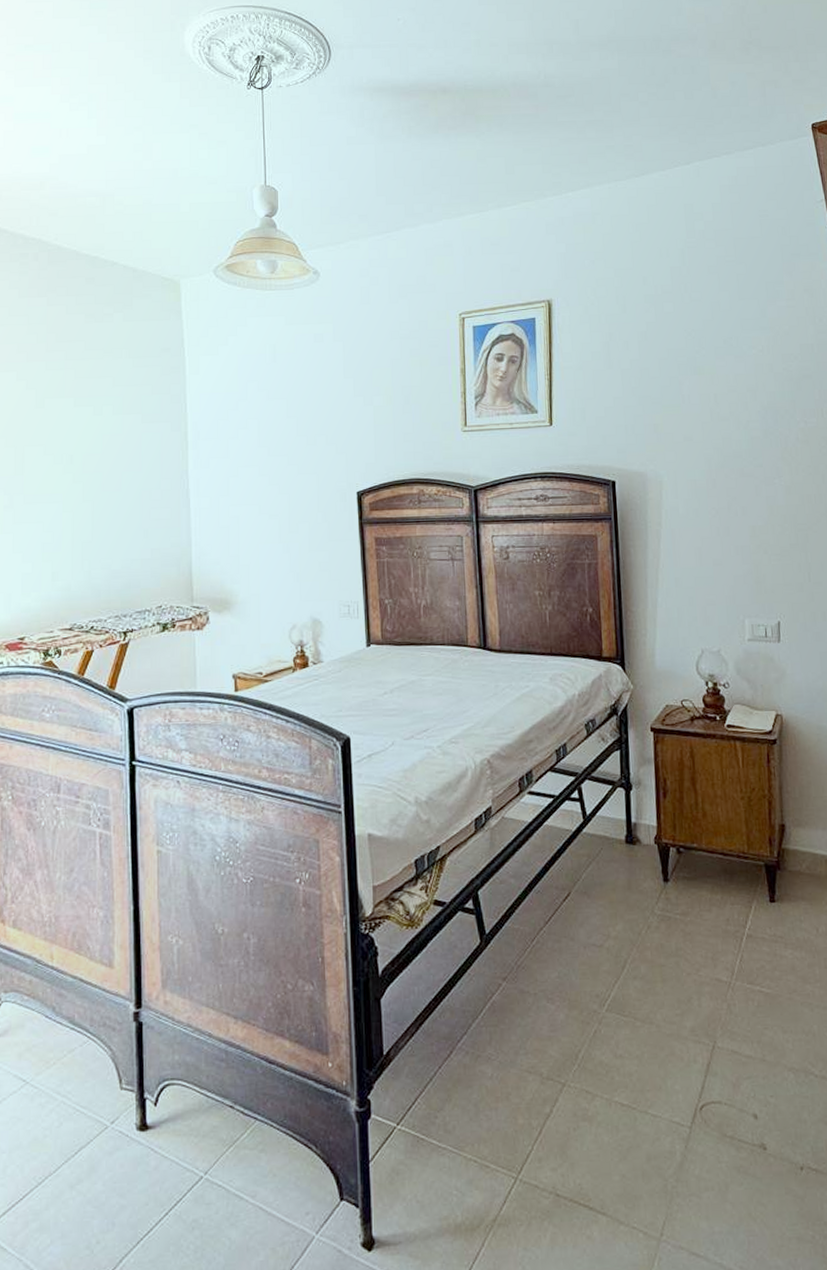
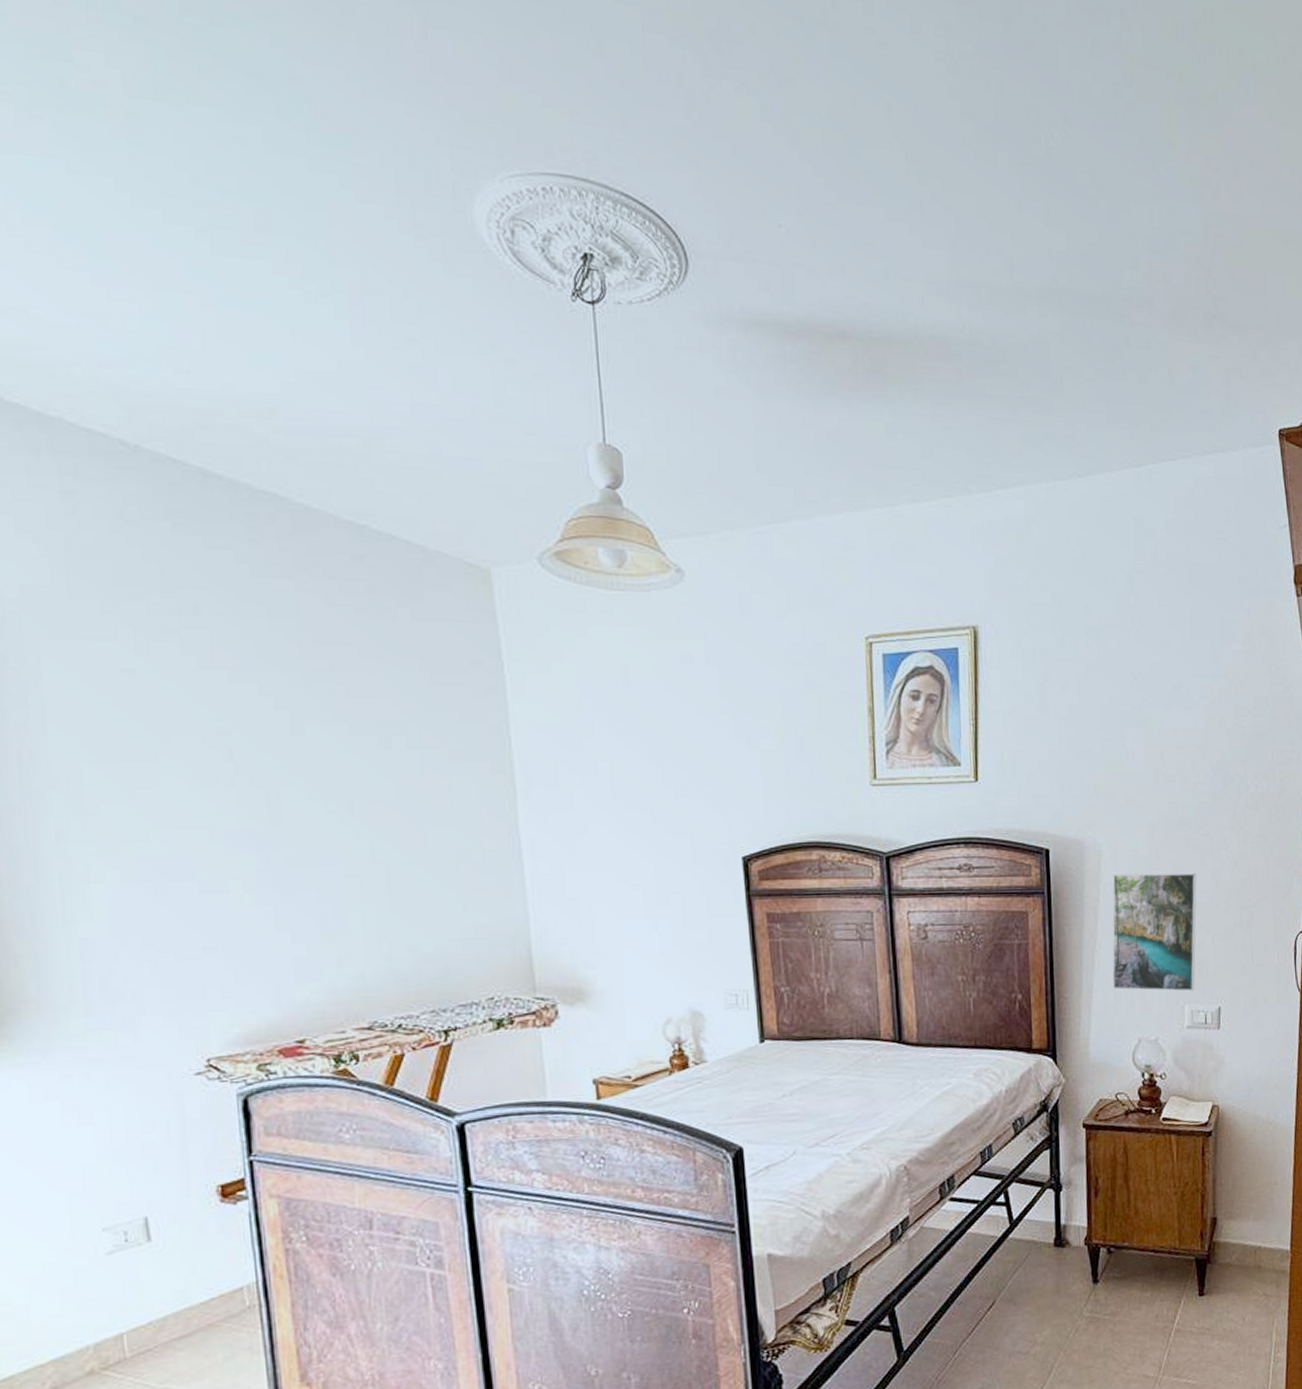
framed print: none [673,499,754,607] -> present [1112,872,1197,992]

